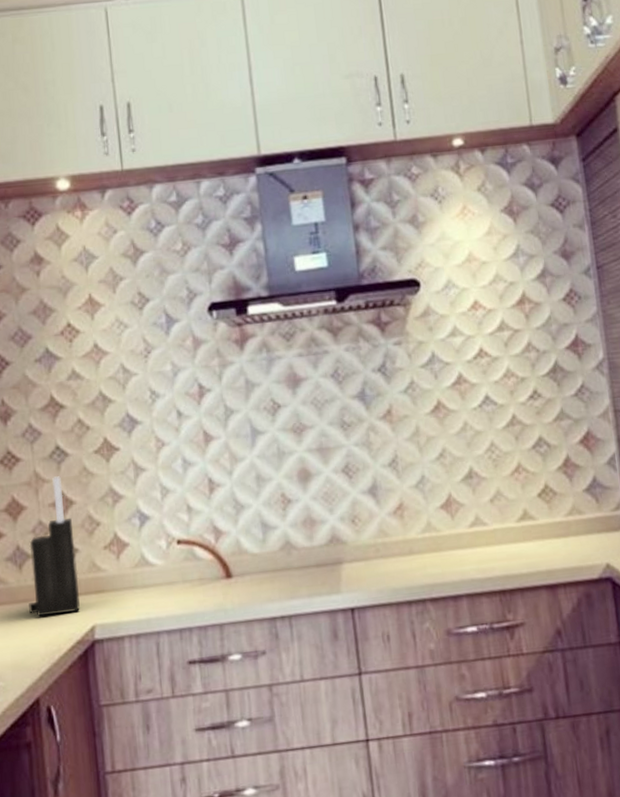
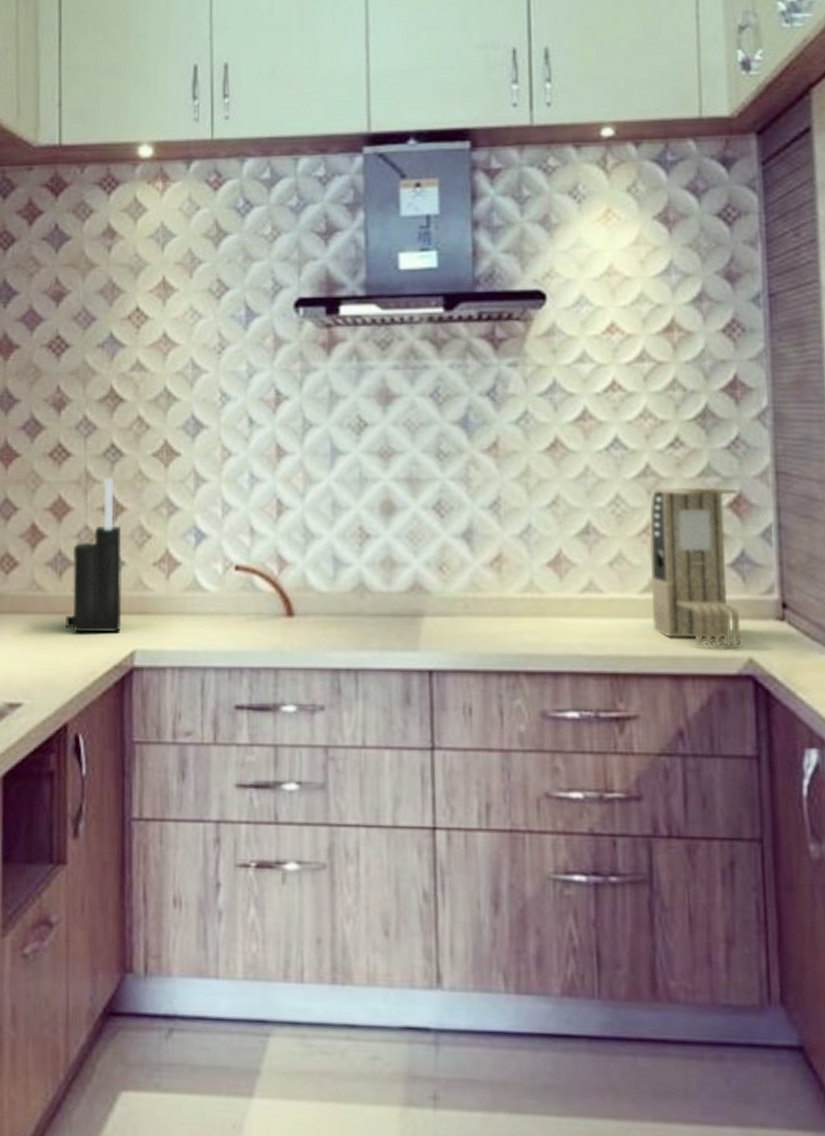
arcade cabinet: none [519,427,599,559] -> present [649,487,740,647]

